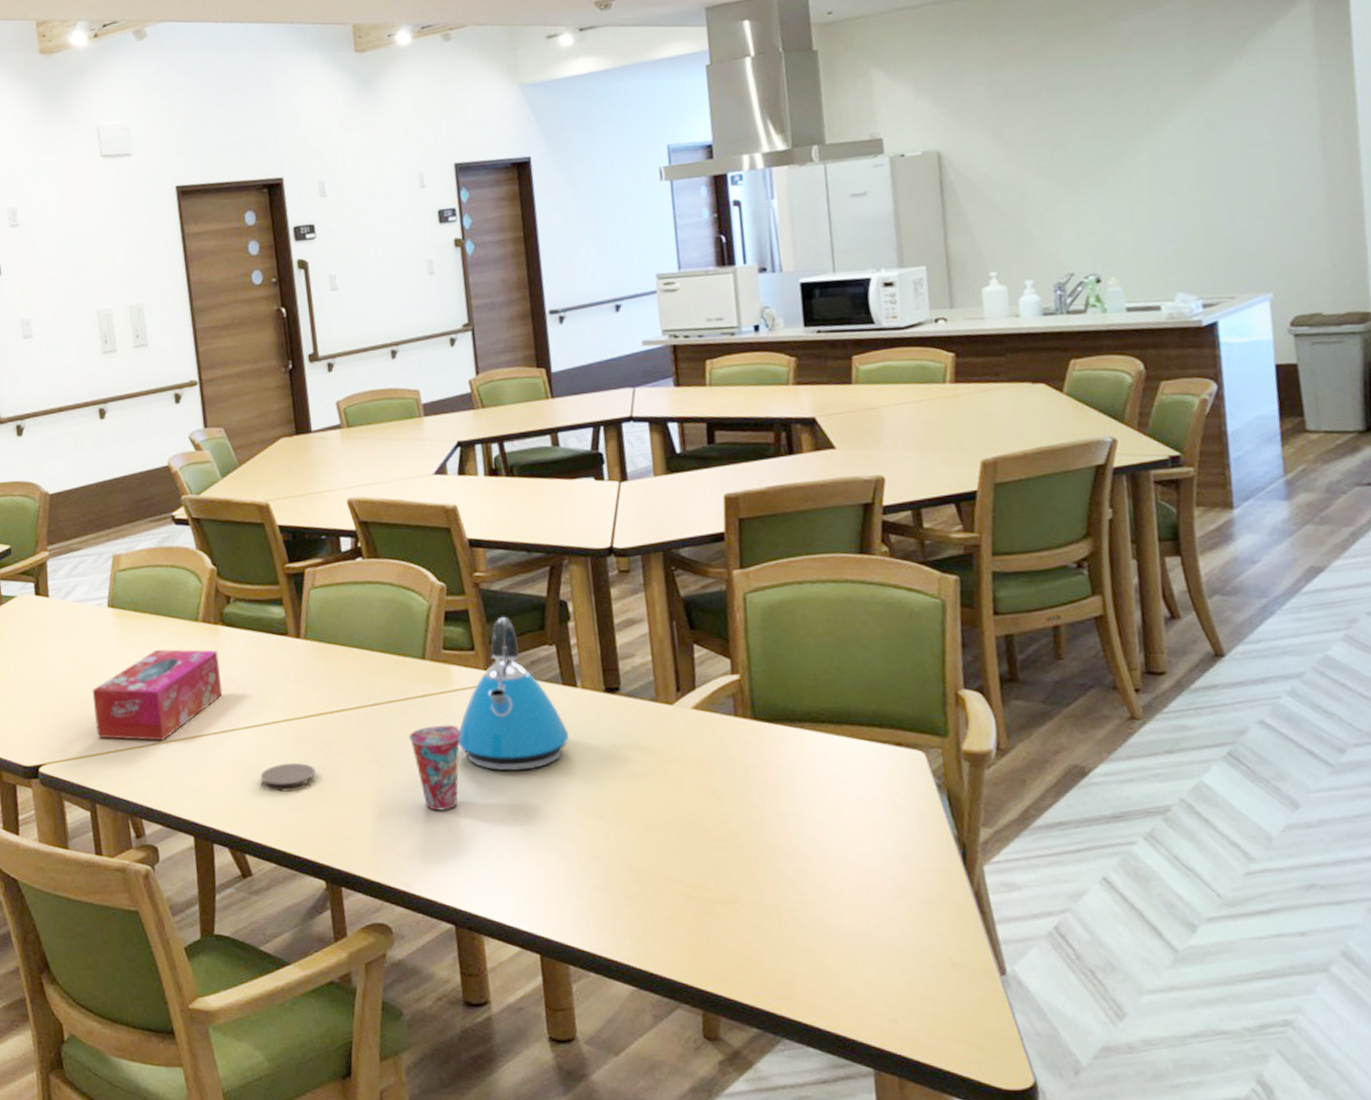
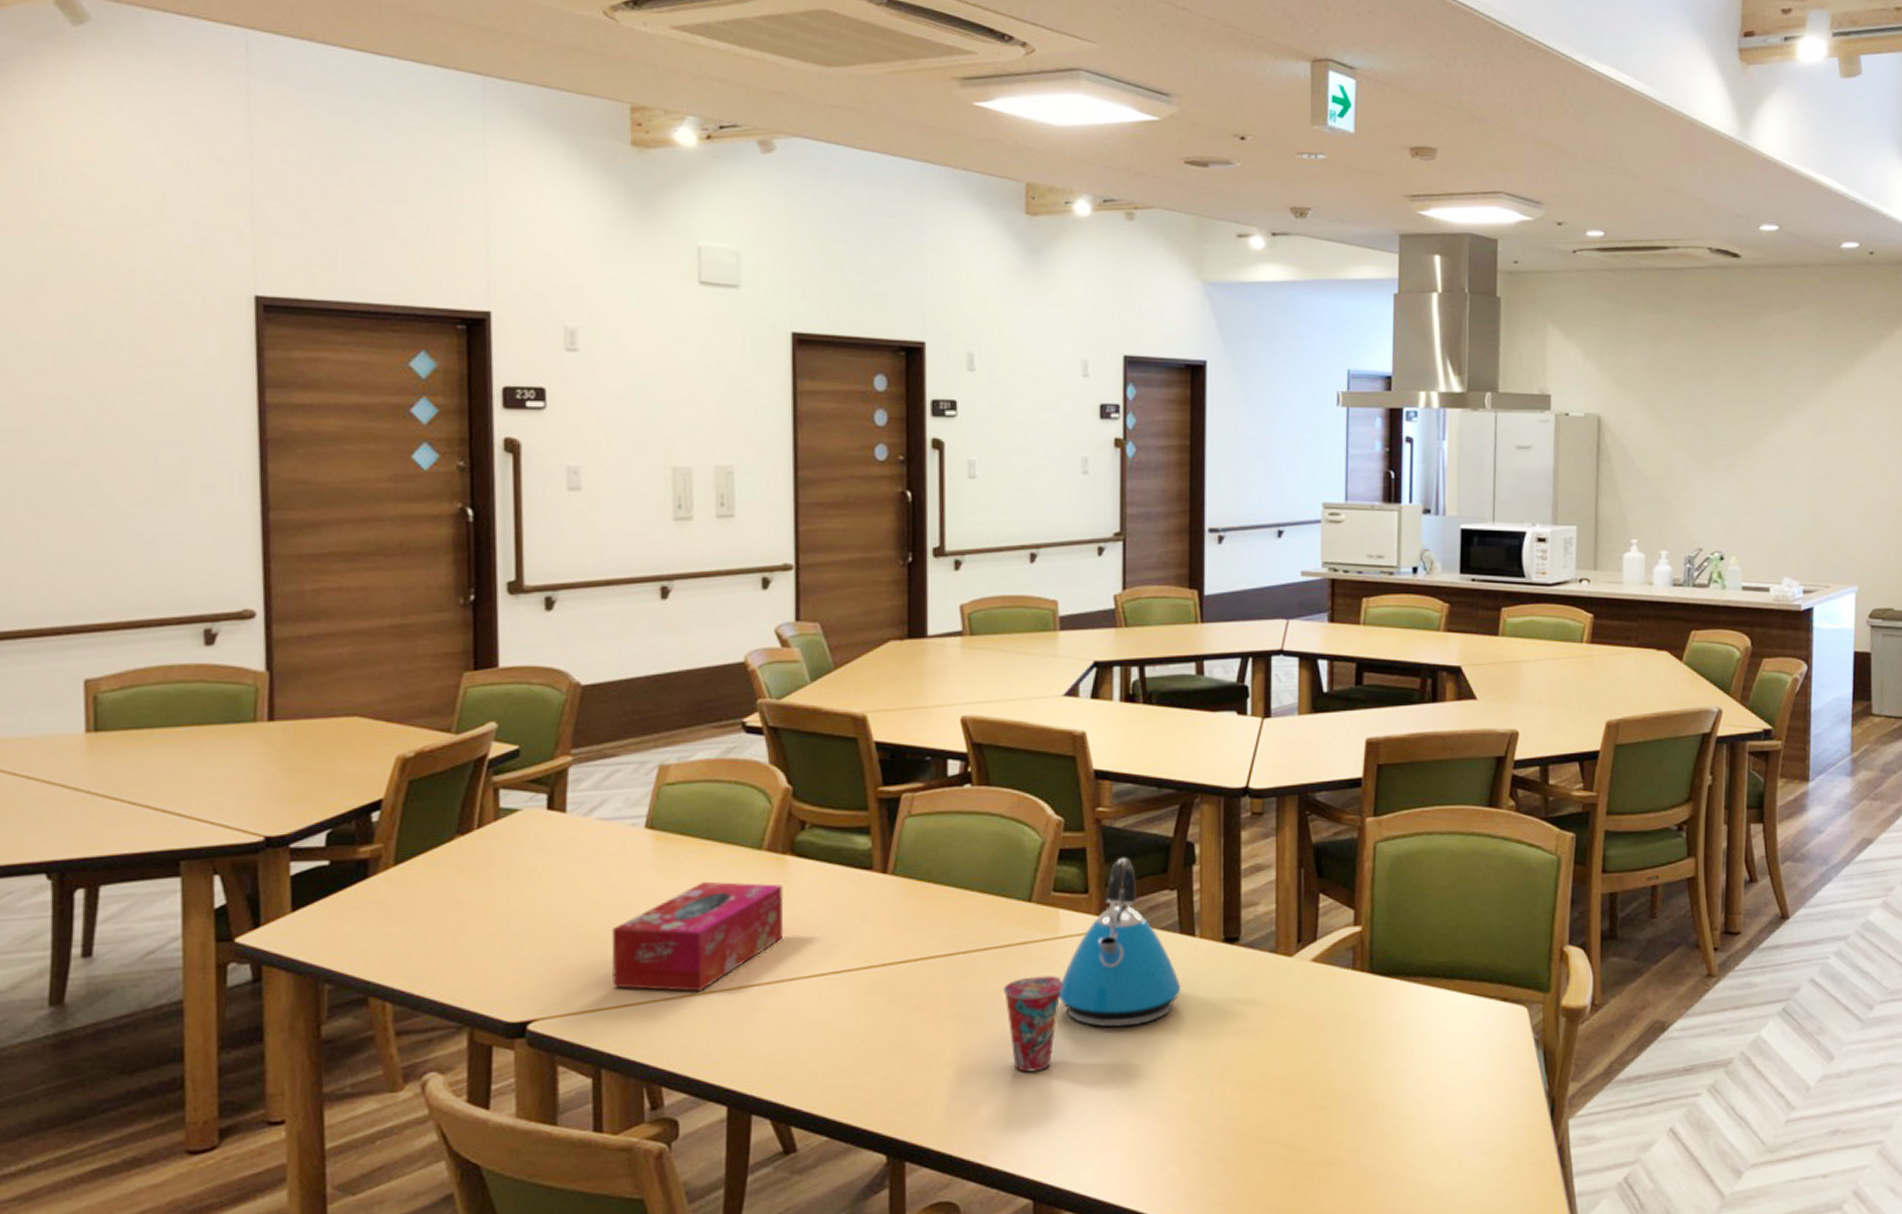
coaster: present [261,762,316,792] -> none [821,1018,889,1053]

